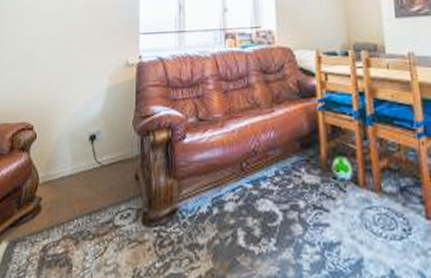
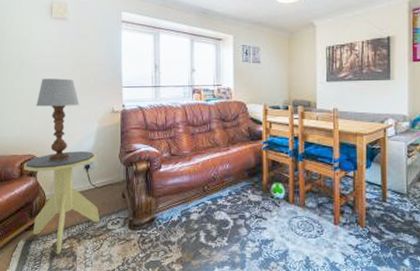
side table: none [15,117,105,263] -> present [24,151,99,255]
table lamp: none [36,25,88,130] -> present [36,78,80,161]

